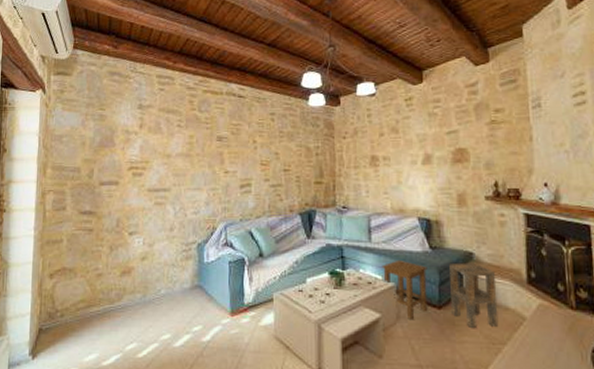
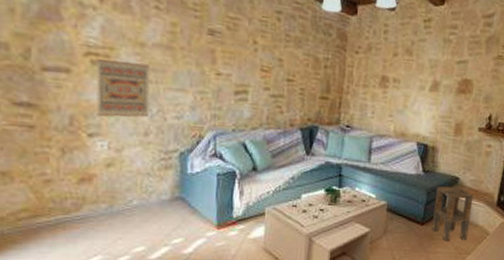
wall art: none [136,170,174,217] -> present [97,58,149,118]
stool: present [381,259,428,319] -> none [376,180,418,234]

